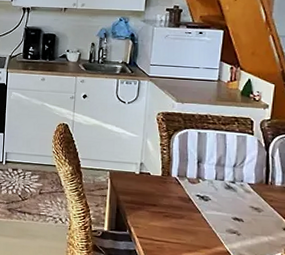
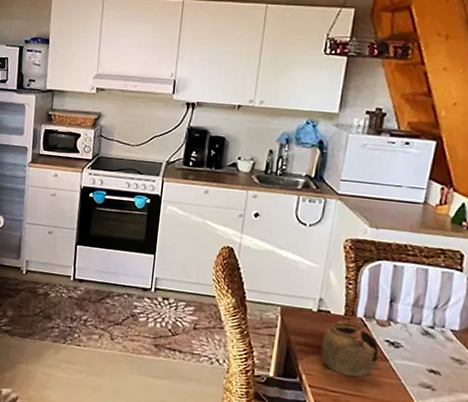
teapot: none [144,180,192,228] -> present [321,320,380,377]

